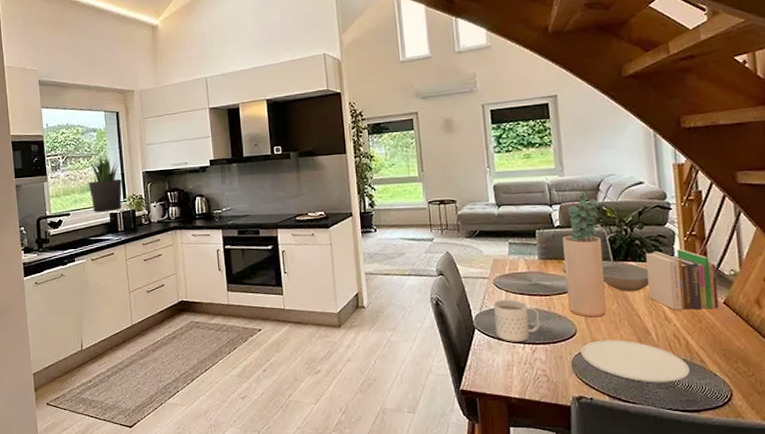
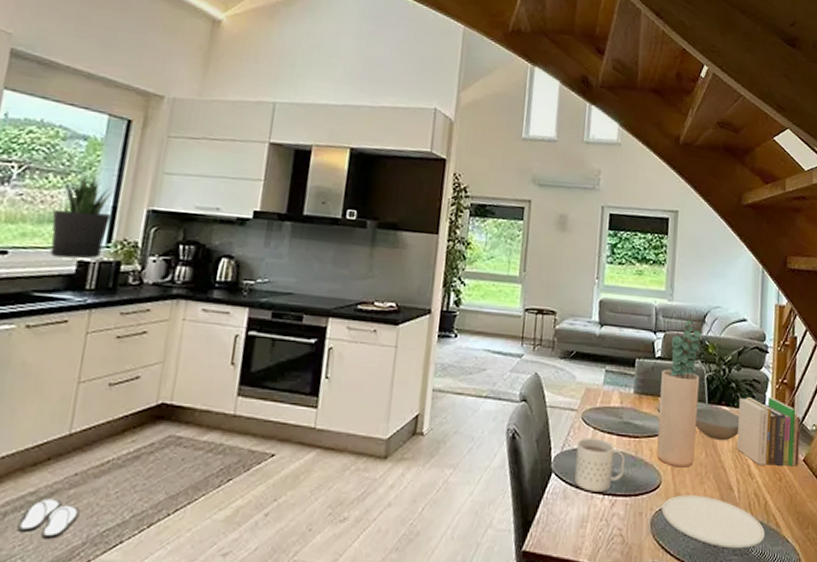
slippers: none [117,366,150,391] -> present [17,499,80,539]

